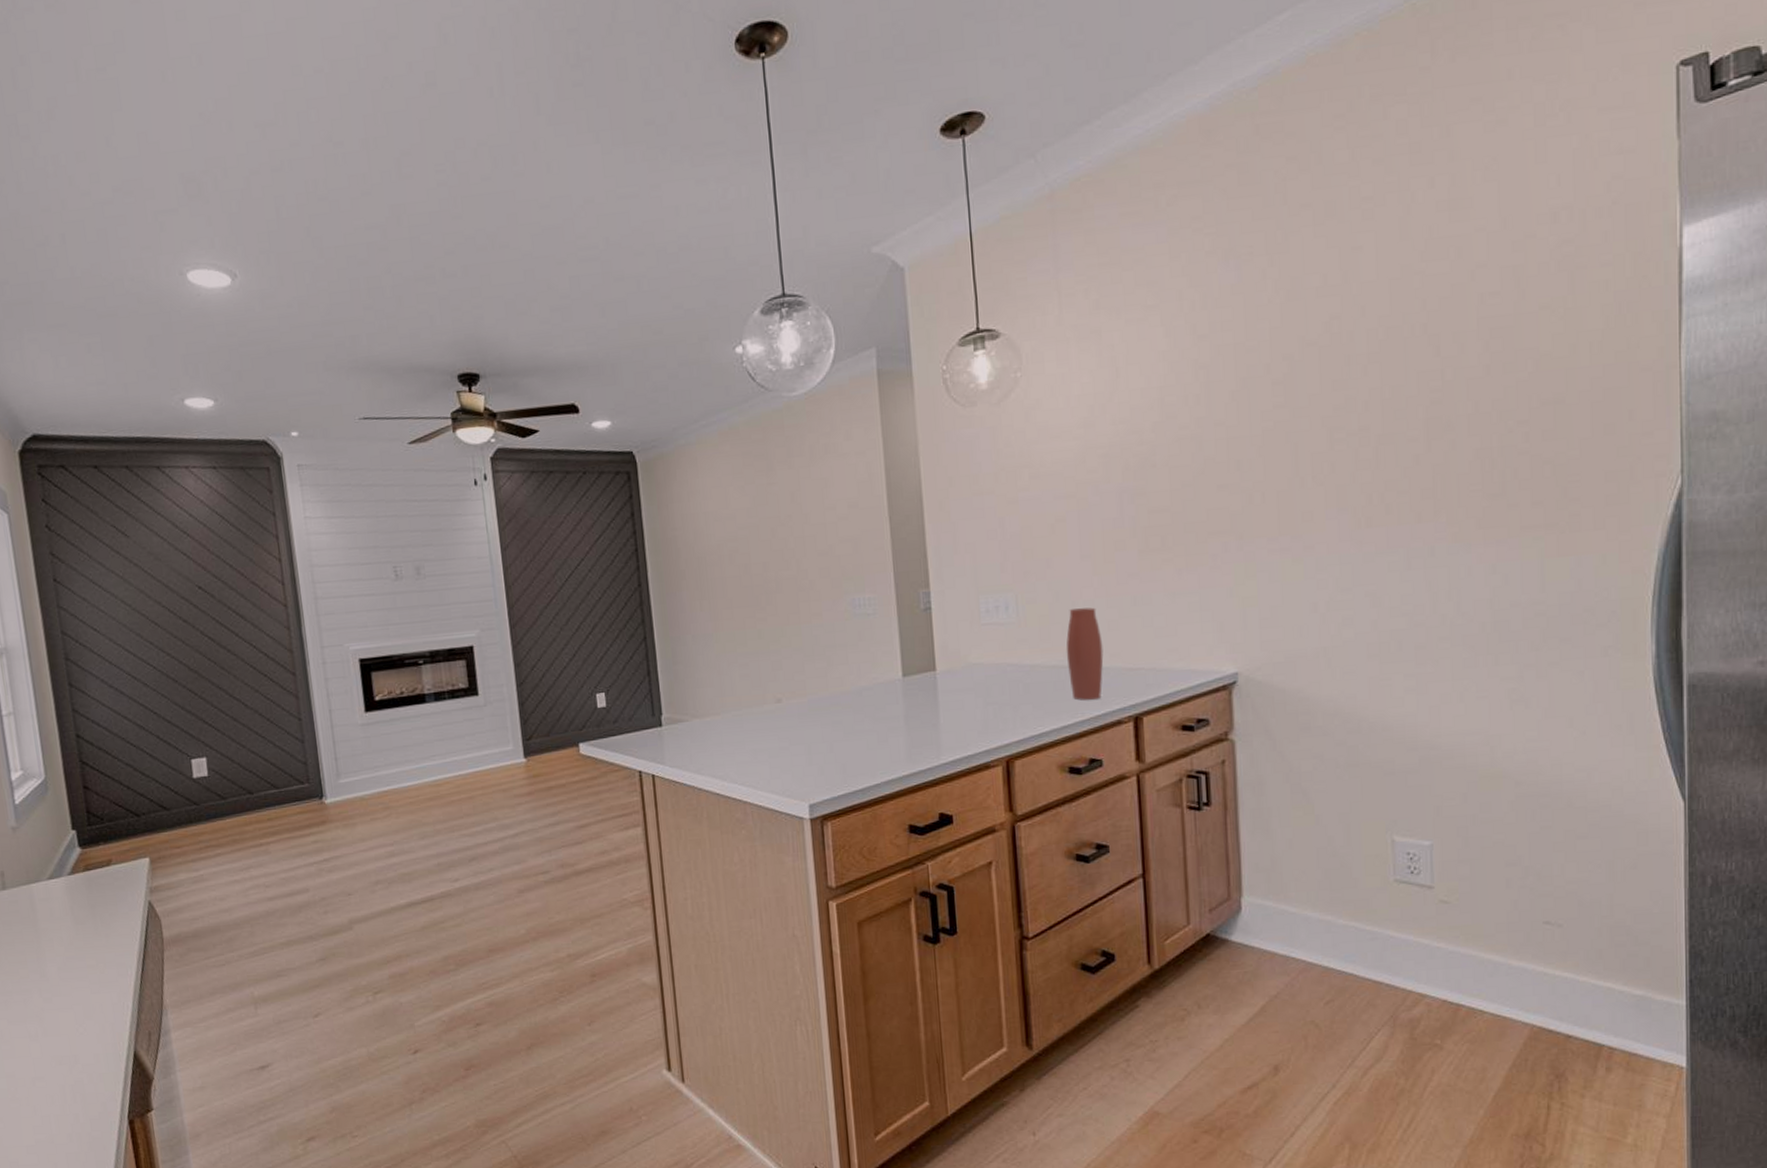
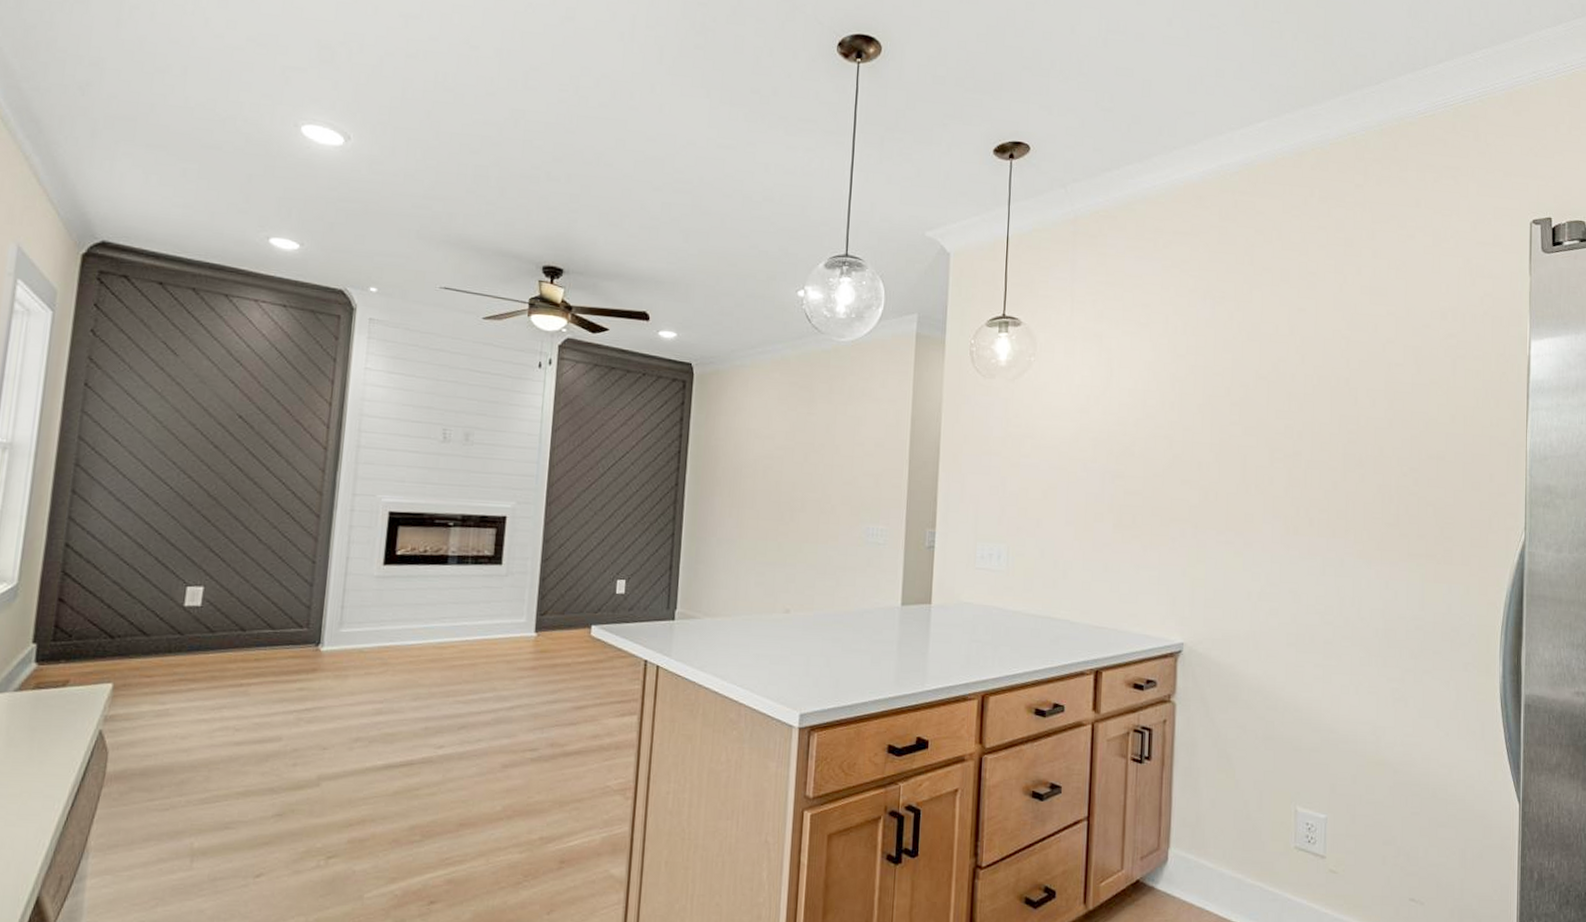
vase: present [1066,607,1104,701] -> none [1044,566,1076,651]

